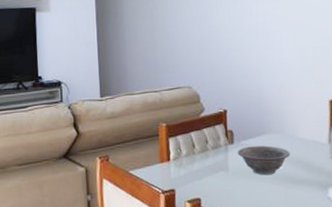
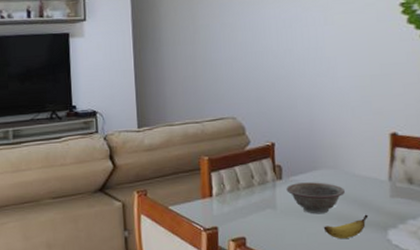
banana: none [271,174,312,198] -> present [323,214,369,239]

